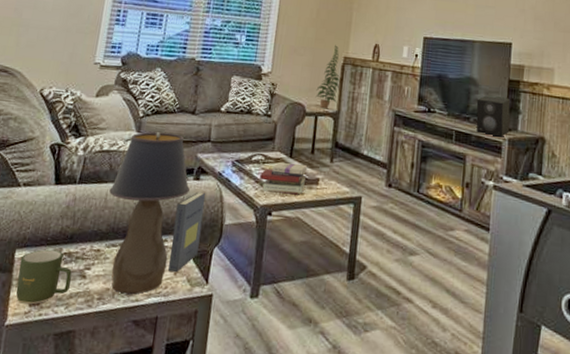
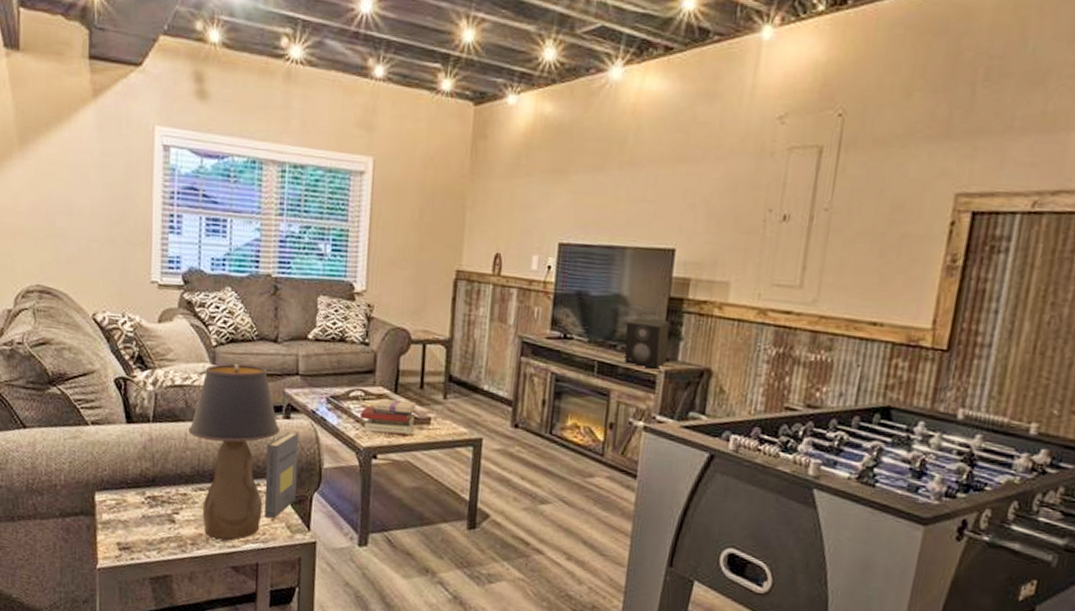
mug: present [15,249,72,305] -> none [101,492,159,549]
plant: present [315,45,341,109] -> none [422,255,453,336]

